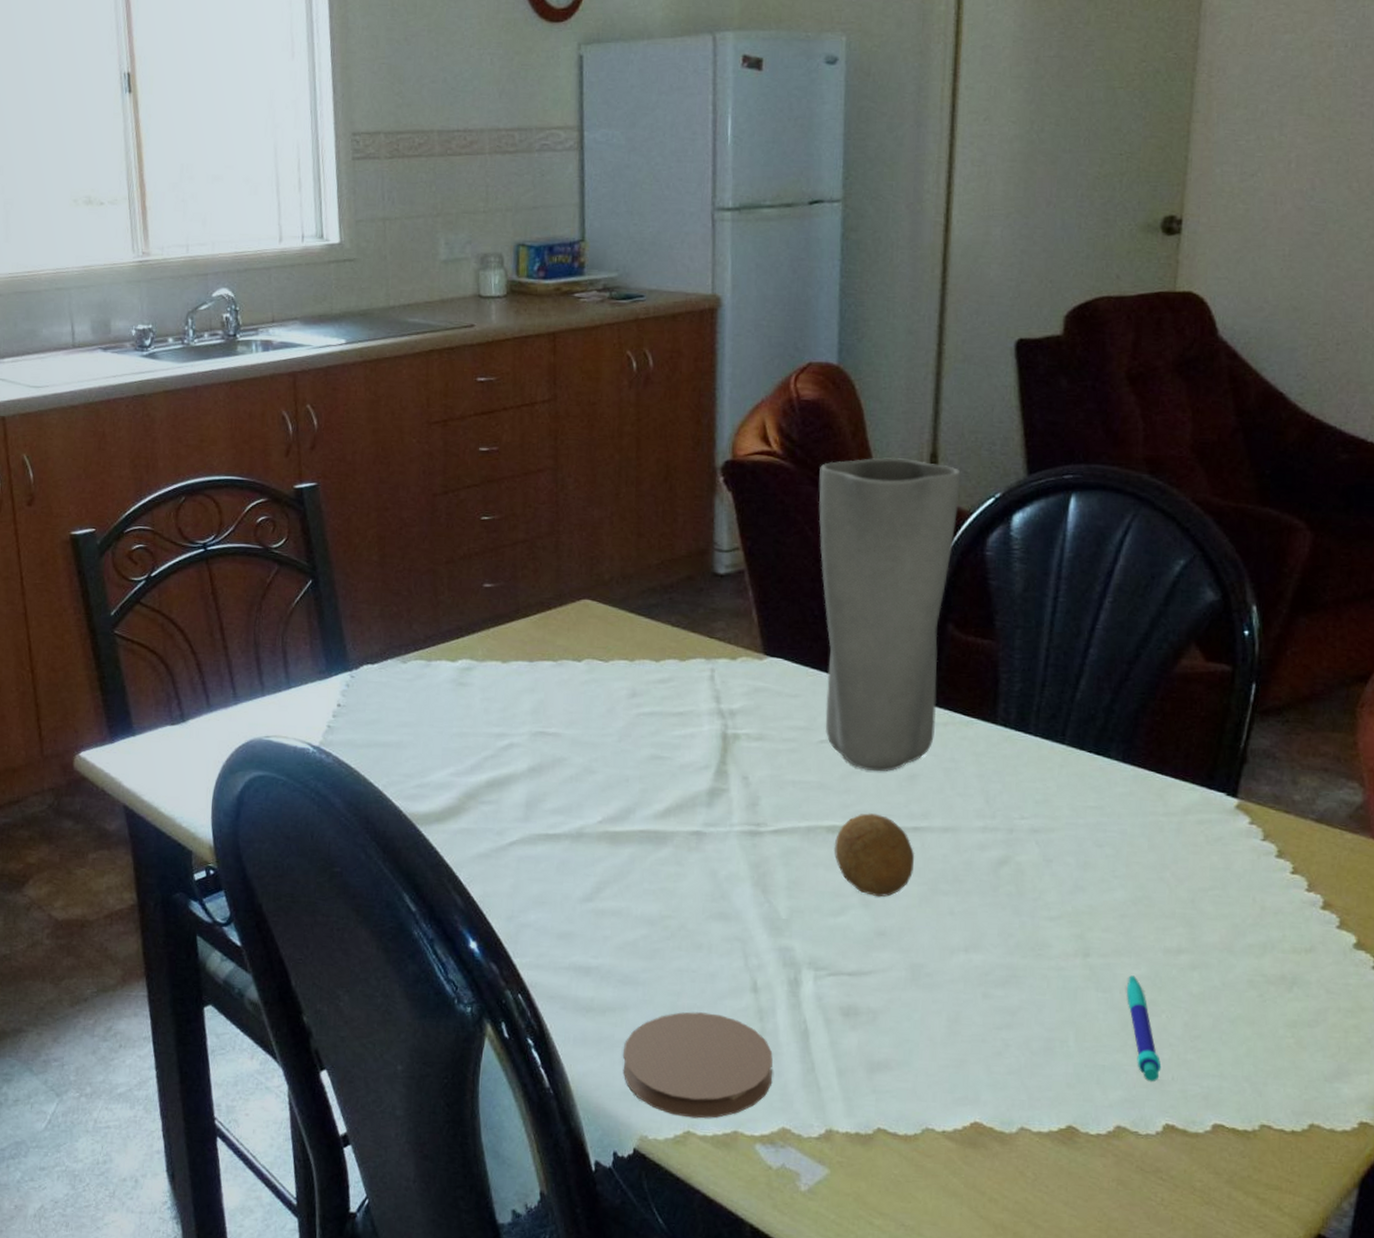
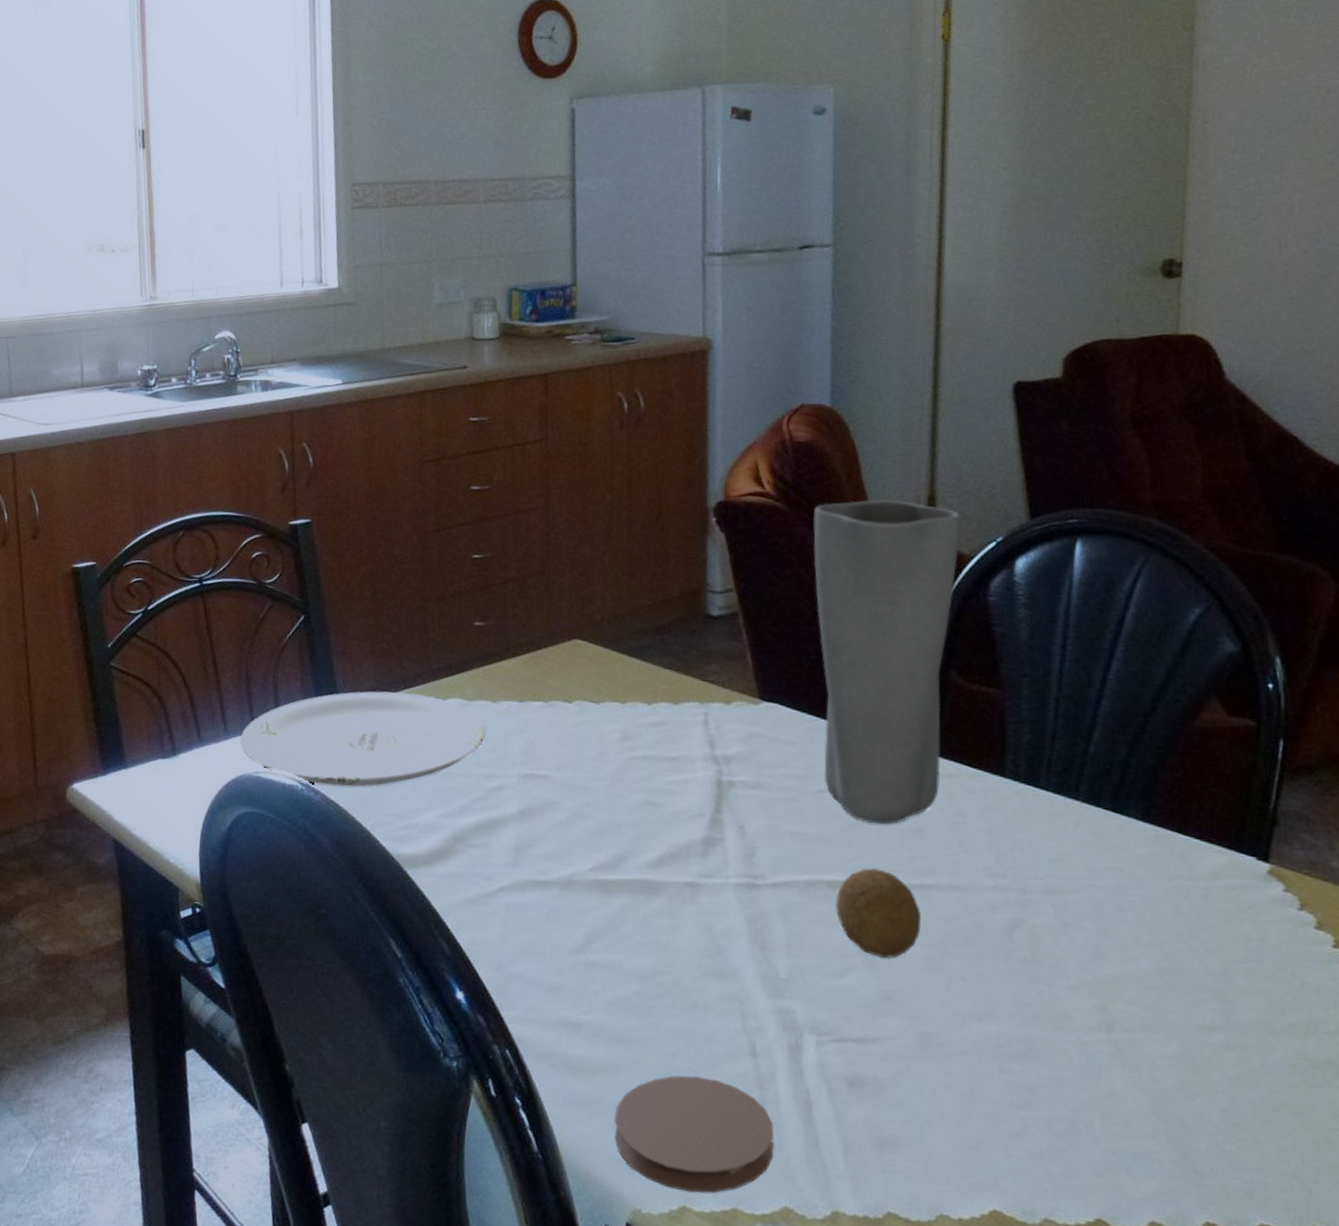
plate: none [249,654,496,749] -> present [239,691,486,787]
pen: present [1127,975,1162,1083] -> none [1157,1053,1198,1174]

